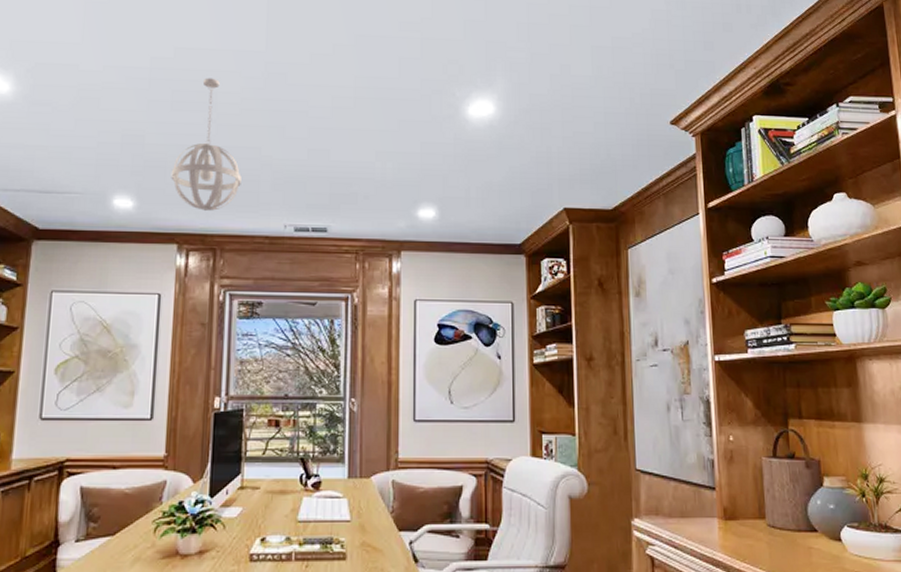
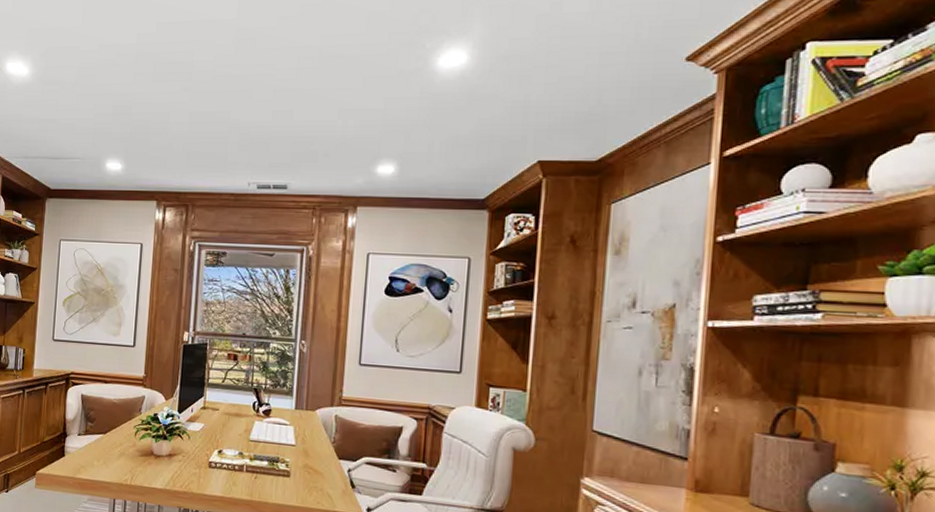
pendant light: present [171,77,241,211] -> none [152,48,212,171]

